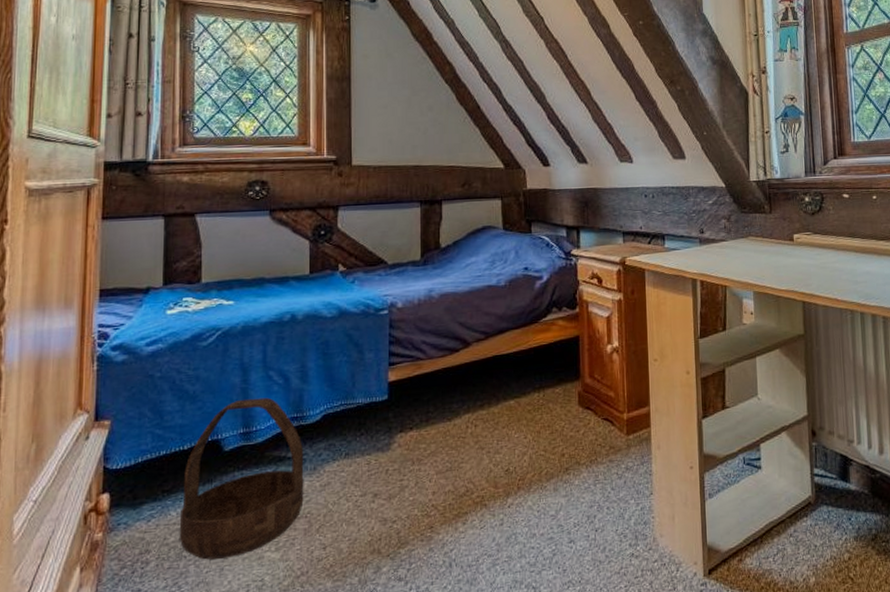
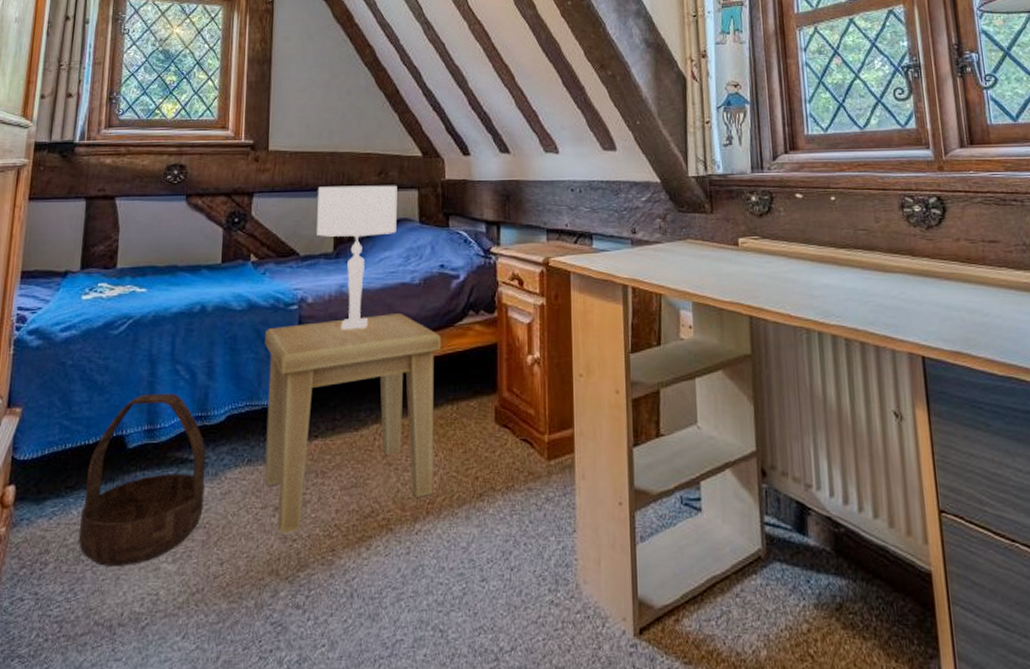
side table: none [357,313,527,518] -> present [264,314,441,534]
table lamp: none [403,195,482,331] -> present [317,185,397,330]

